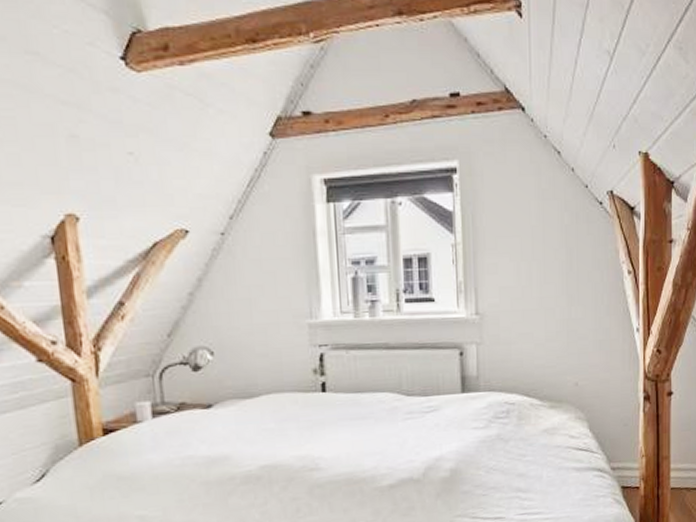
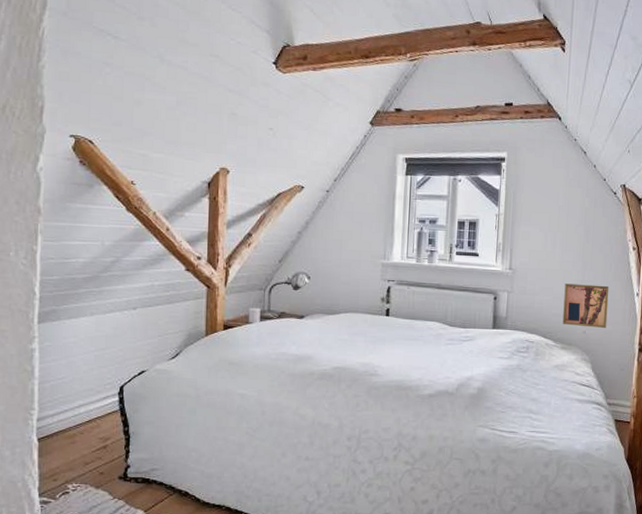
wall art: none [547,322,603,378] -> present [562,283,609,328]

